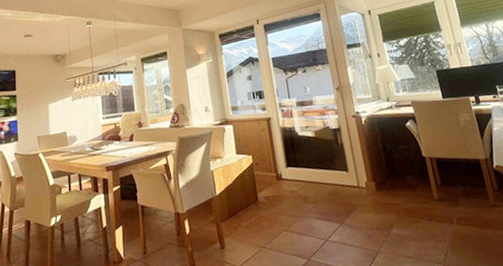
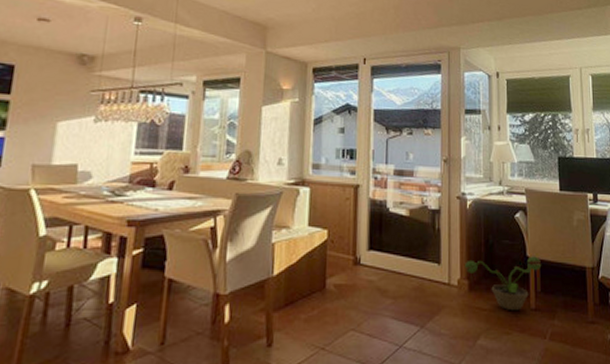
decorative plant: none [369,155,438,203] -> present [465,256,542,311]

